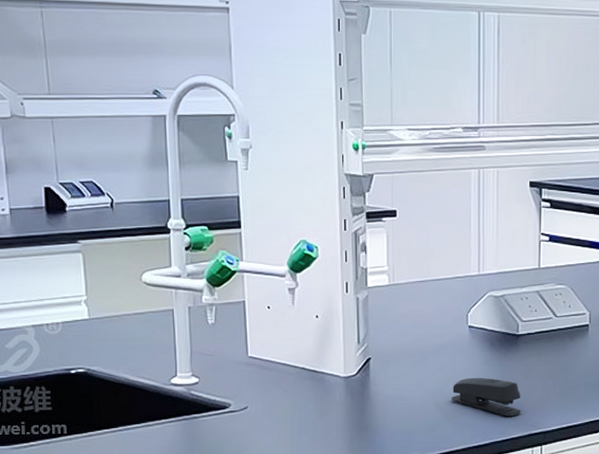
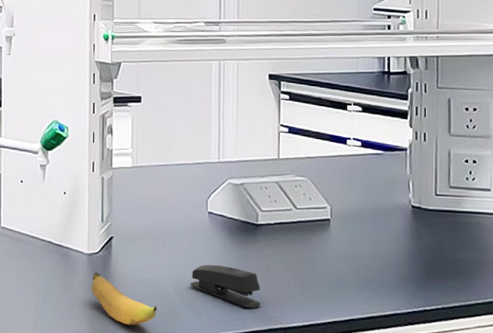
banana: none [350,394,419,444] -> present [92,272,158,326]

